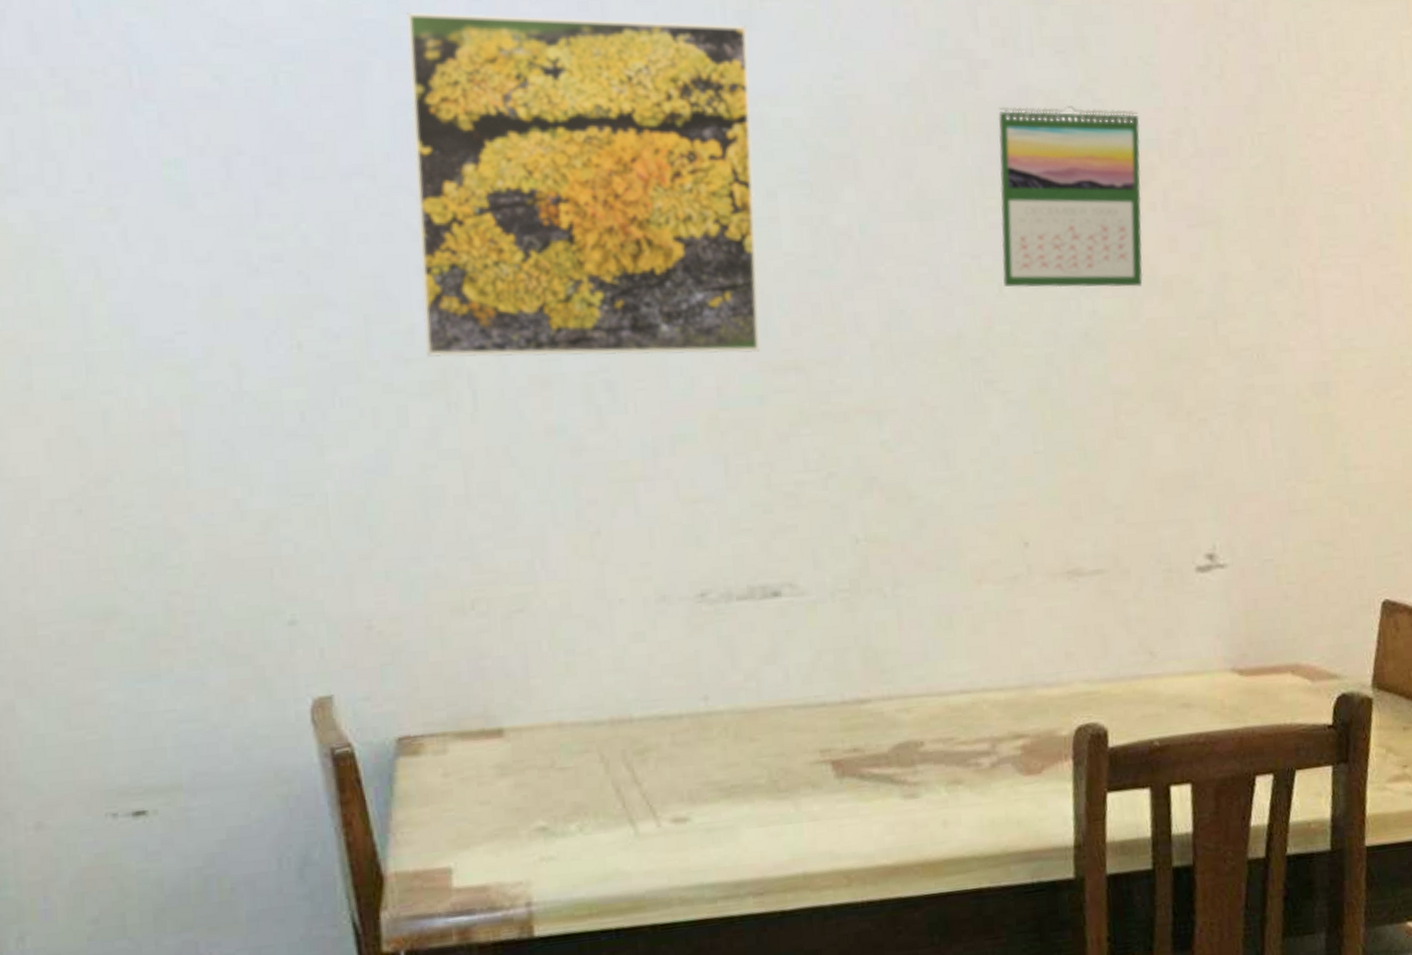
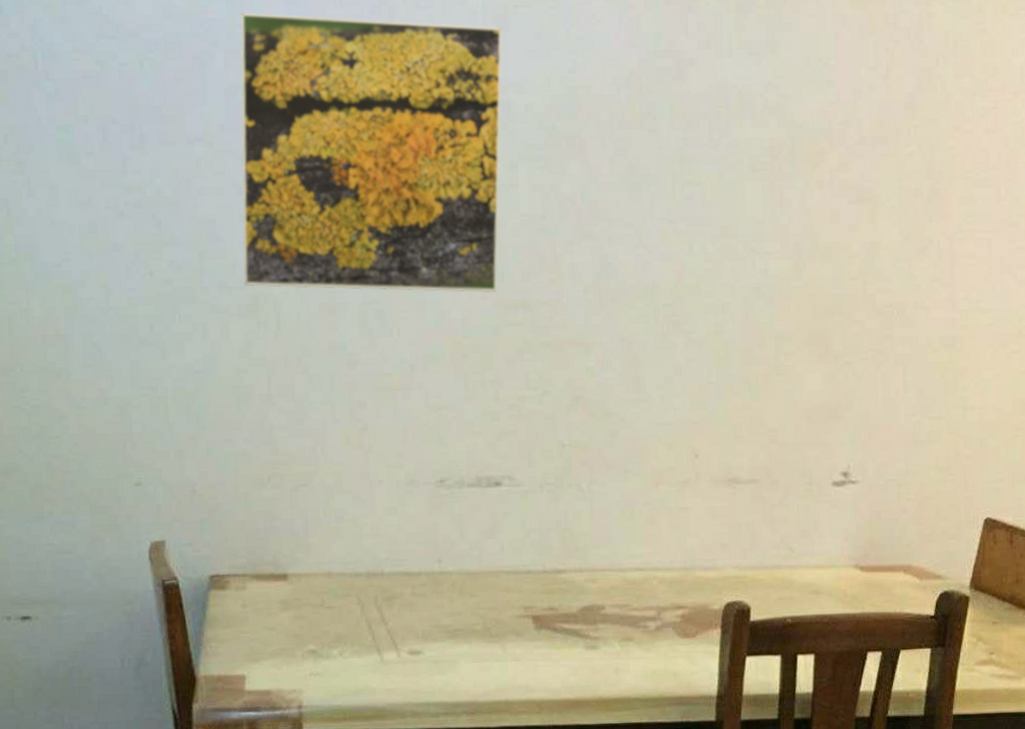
calendar: present [997,104,1143,288] -> none [693,98,815,251]

